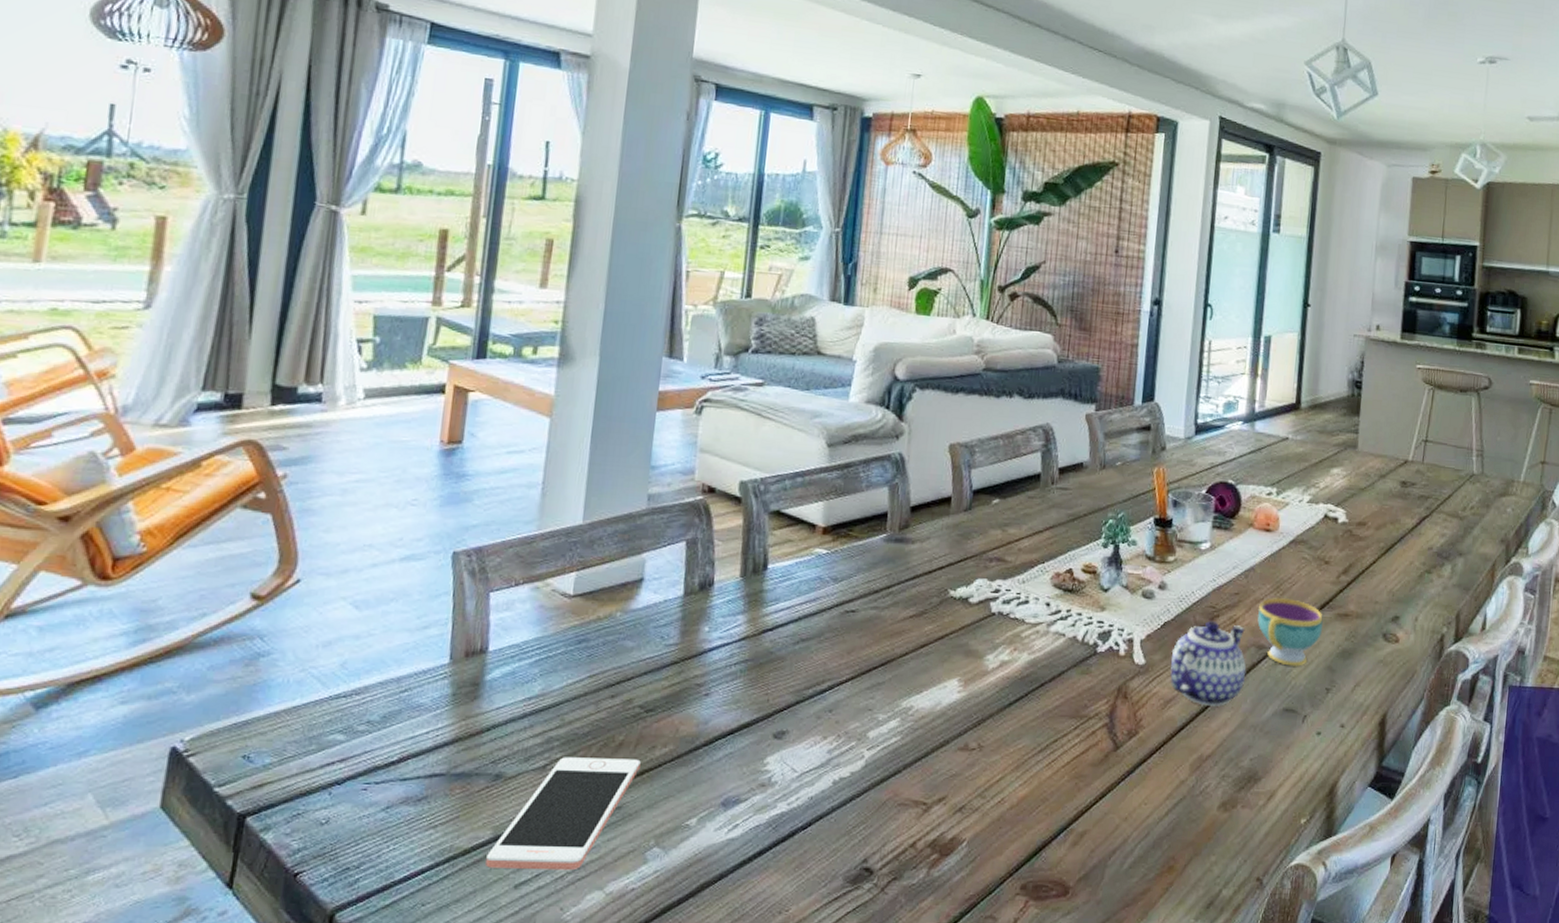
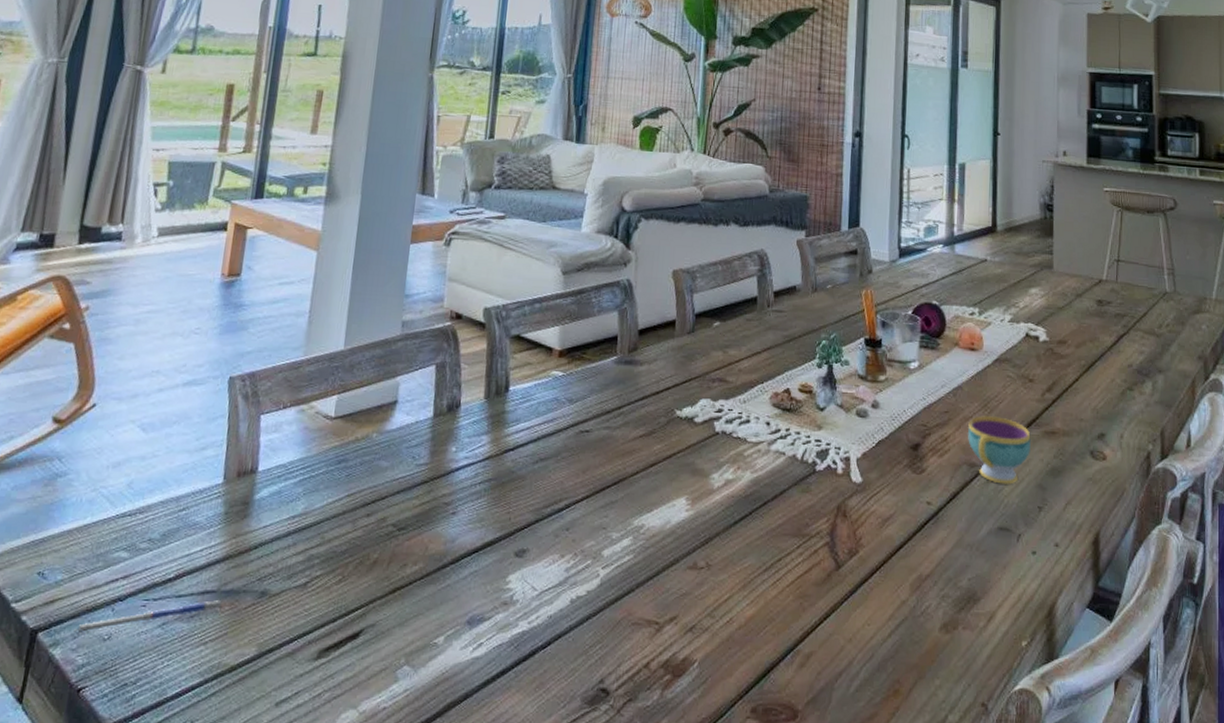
pen: none [287,783,452,820] -> present [74,600,222,635]
cell phone: present [486,757,641,871] -> none [250,574,393,689]
teapot: present [1170,620,1247,706] -> none [886,438,960,525]

